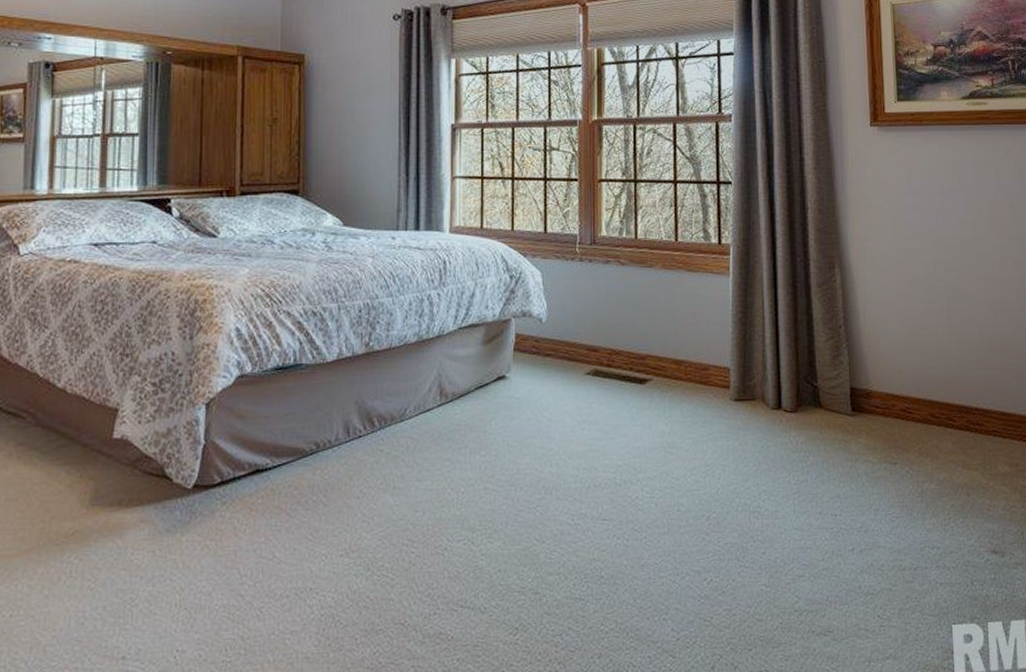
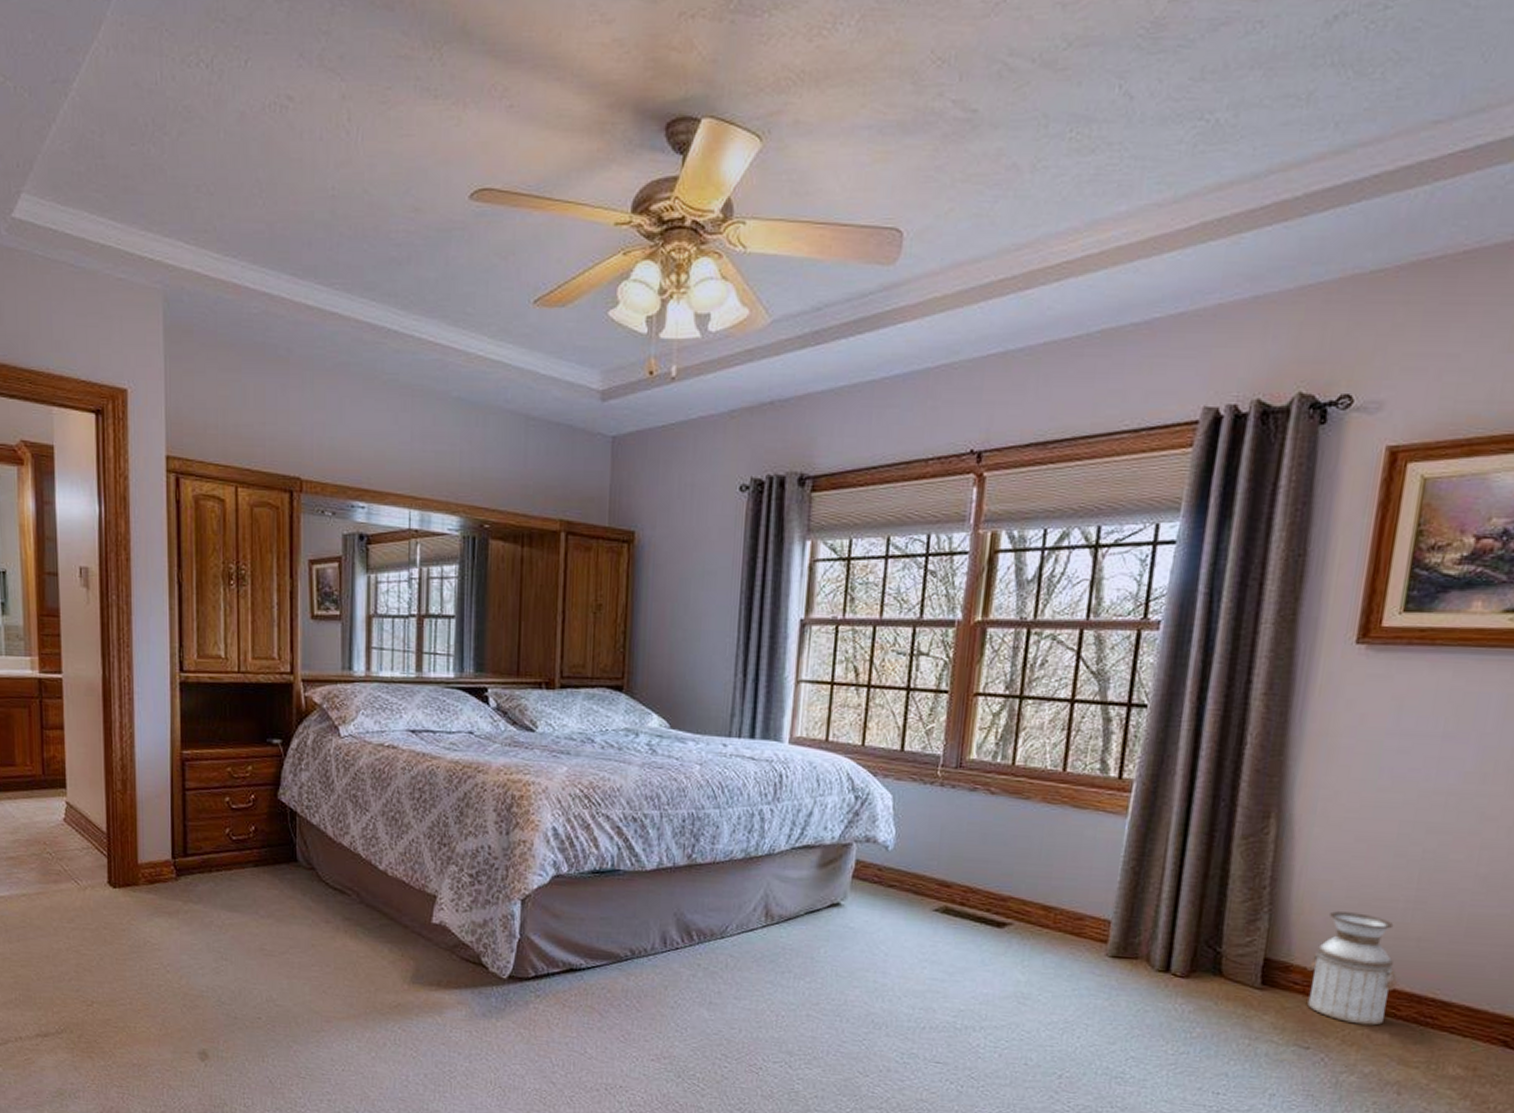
planter: none [882,341,950,437] -> present [1306,911,1398,1026]

